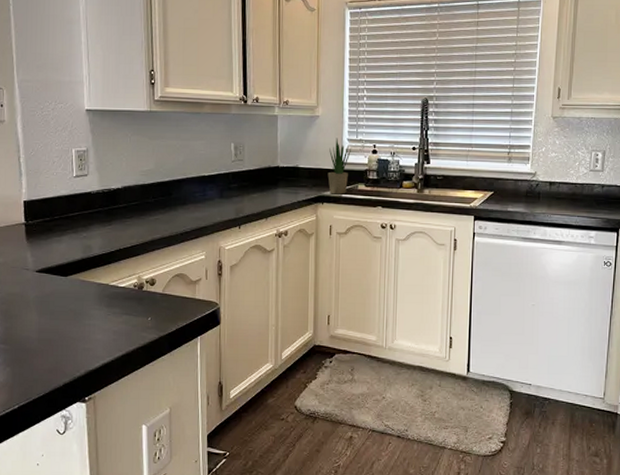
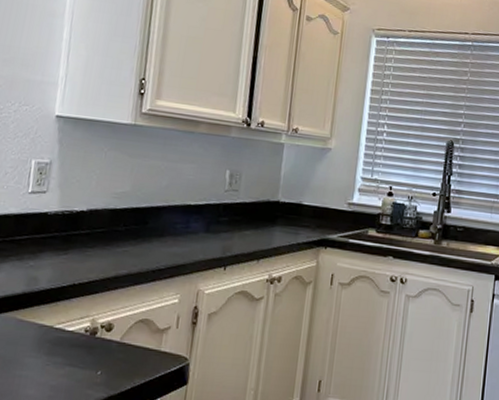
potted plant: present [327,138,352,195] -> none [334,174,366,240]

